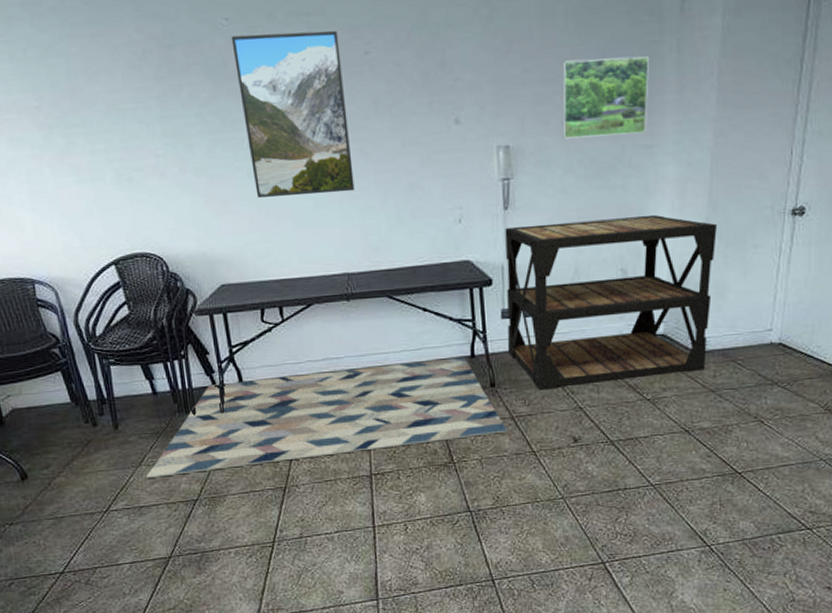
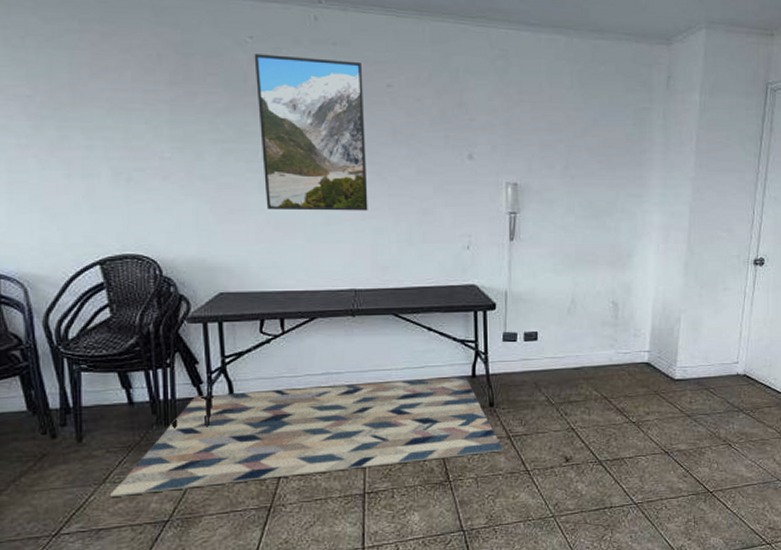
shelving unit: present [505,214,717,390] -> none [507,255,694,411]
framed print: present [562,56,649,139] -> none [565,115,640,185]

